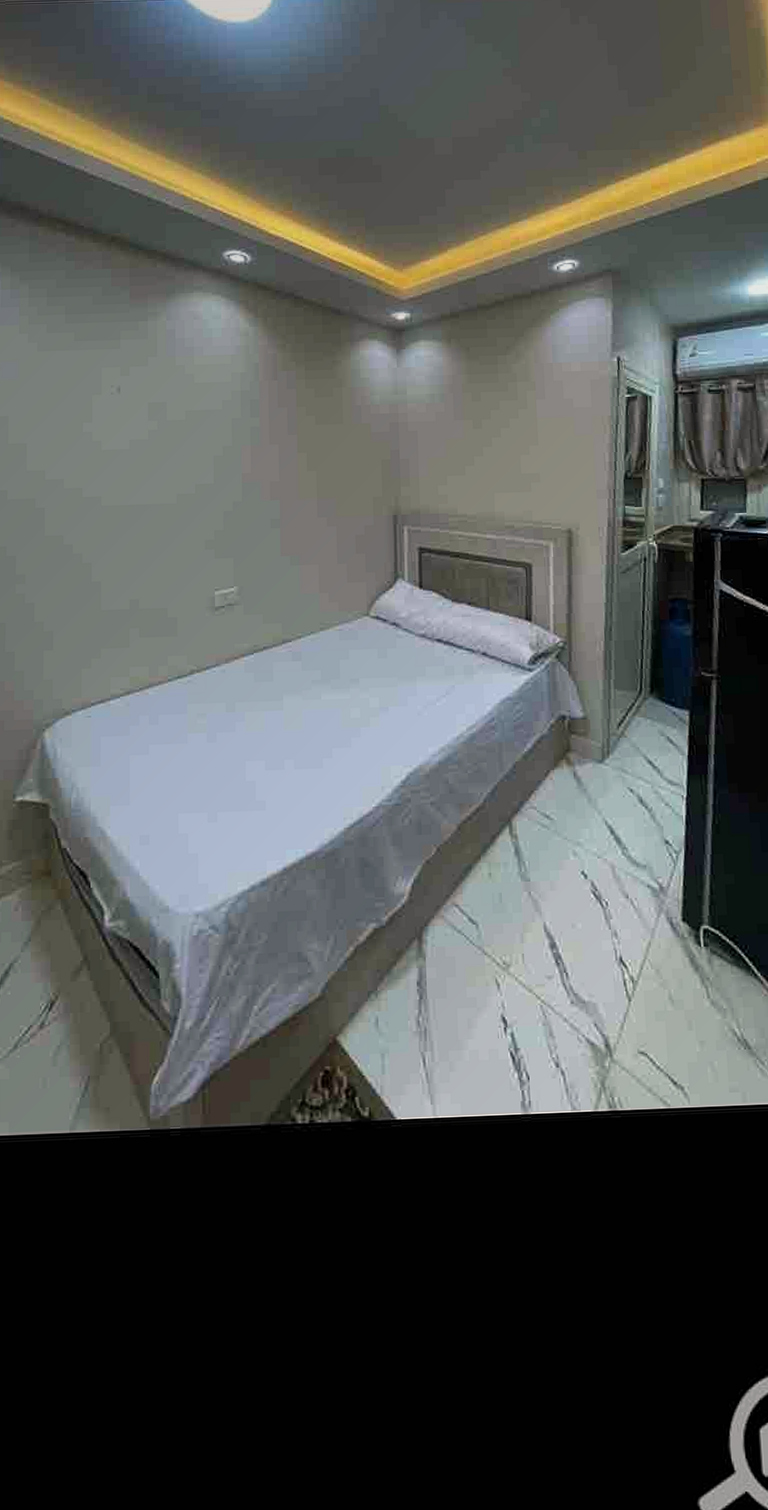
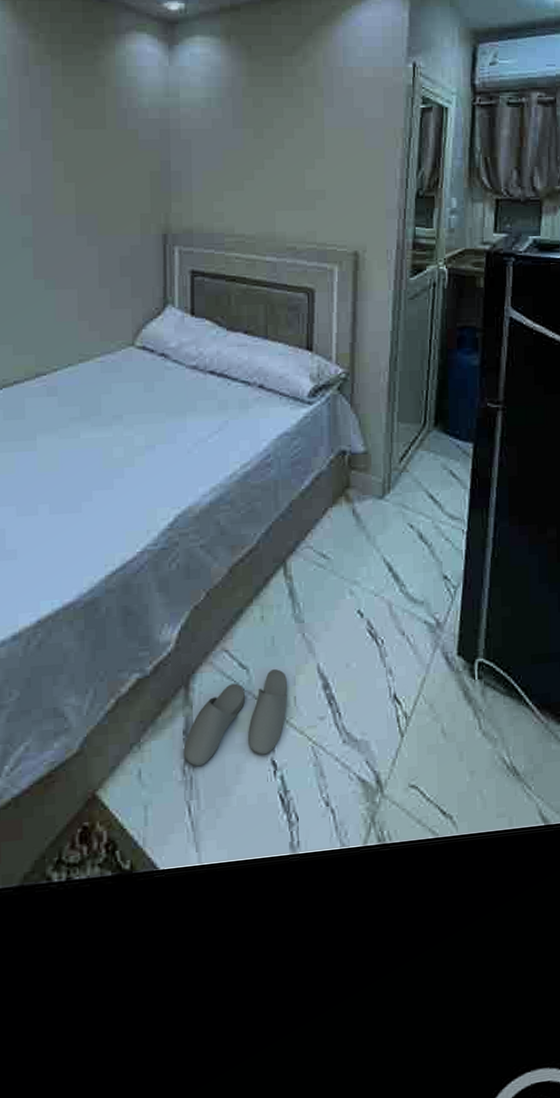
slippers: none [417,926,516,1019] -> present [183,669,287,767]

